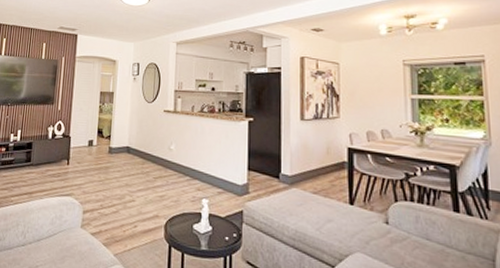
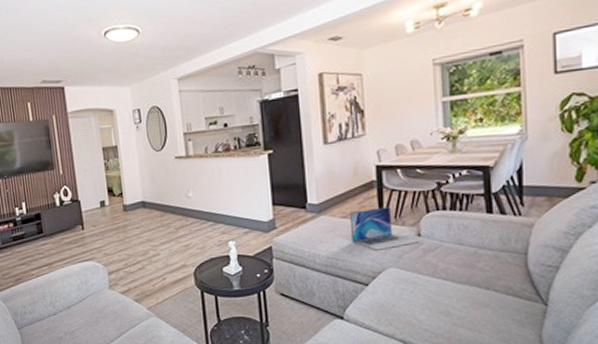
laptop: none [320,188,387,233] -> present [349,206,419,250]

